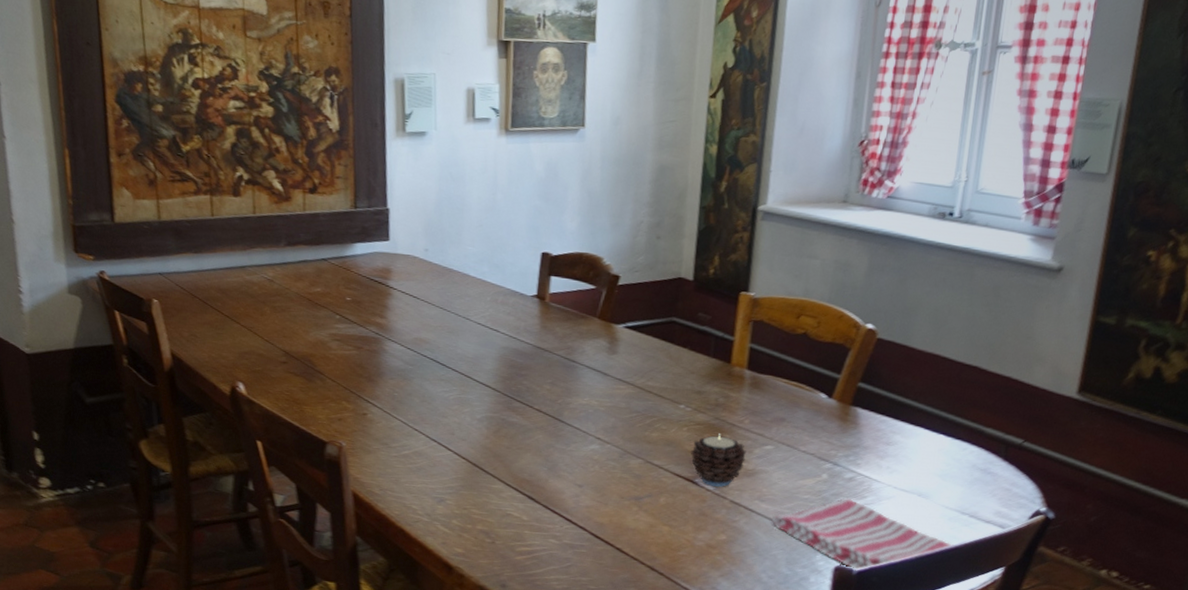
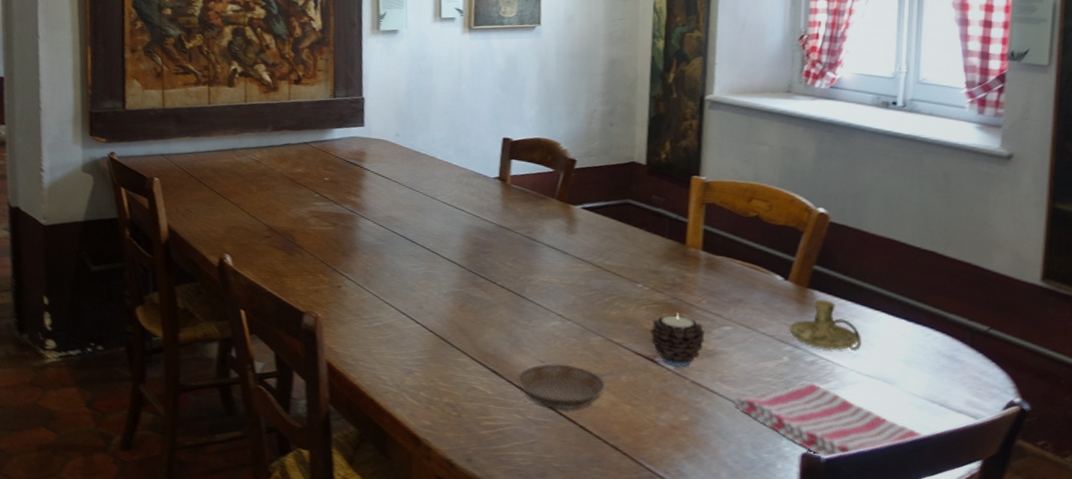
saucer: none [553,487,644,533] -> present [517,363,605,410]
candlestick: none [830,416,901,467] -> present [789,299,862,351]

